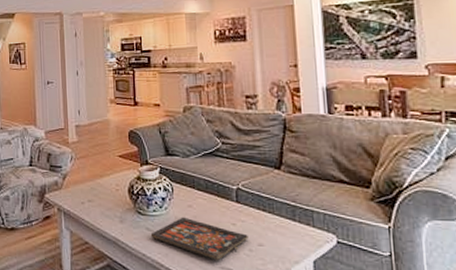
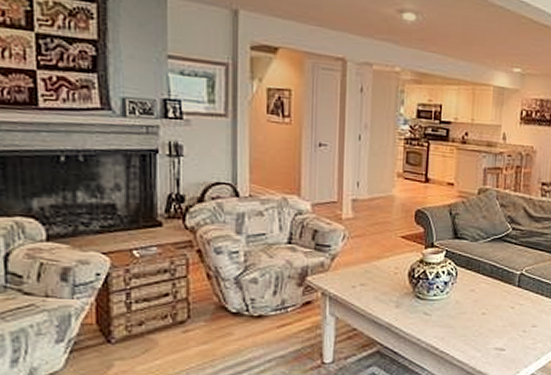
board game: present [150,217,248,260] -> none [428,301,524,341]

